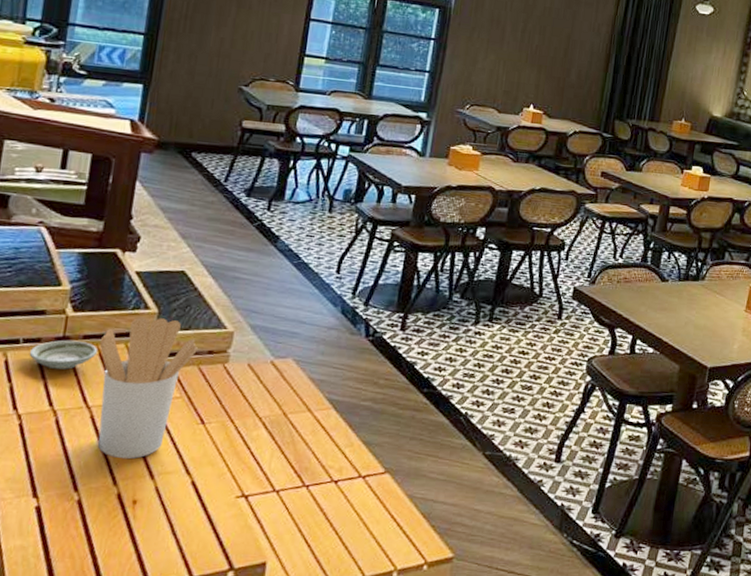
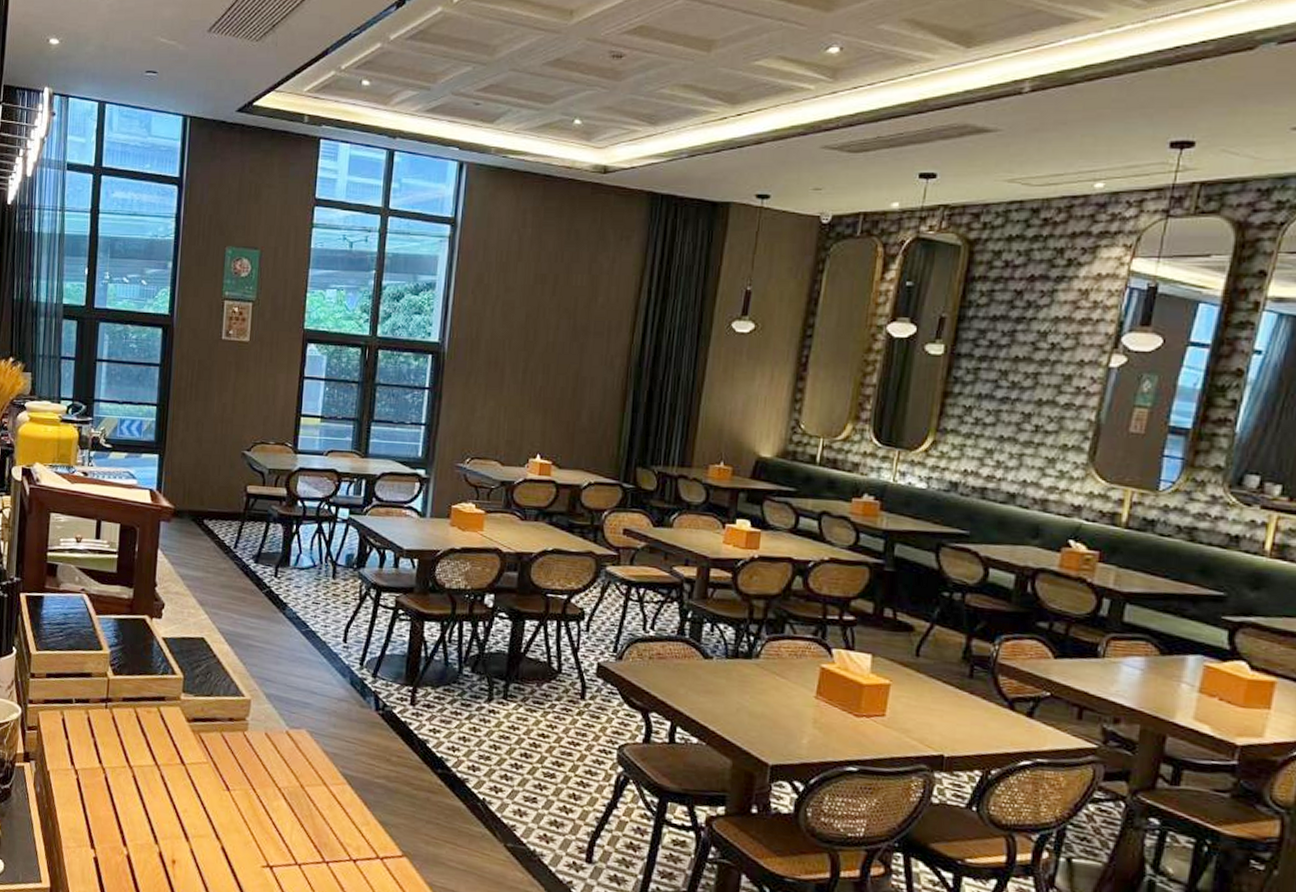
saucer: present [29,340,97,369] -> none [80,701,135,730]
utensil holder: present [98,316,198,460] -> none [136,681,219,820]

